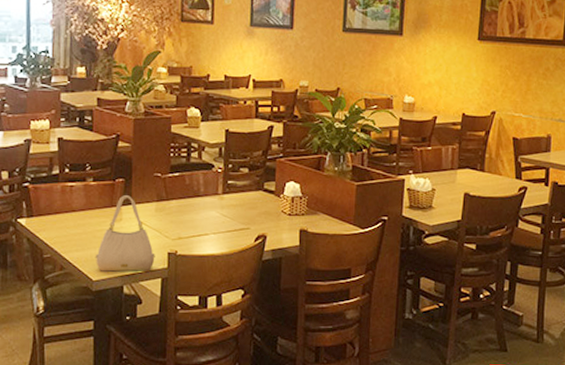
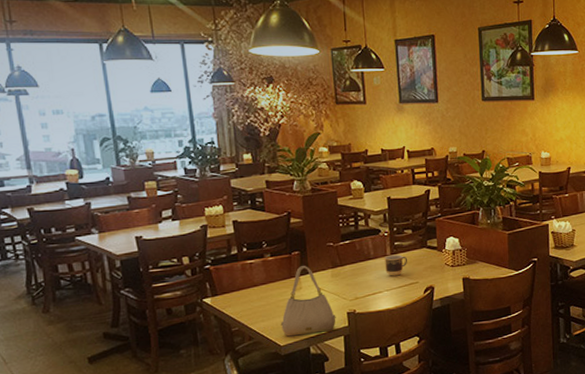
cup: none [215,194,240,219] -> present [385,254,407,276]

